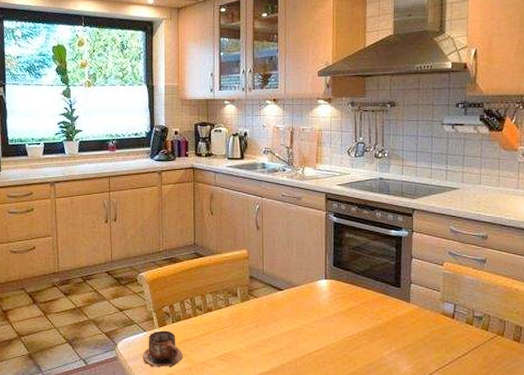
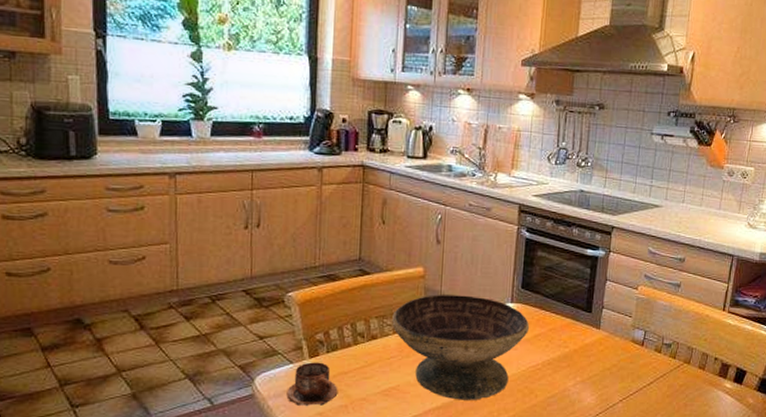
decorative bowl: none [224,273,344,366] -> present [392,295,530,400]

